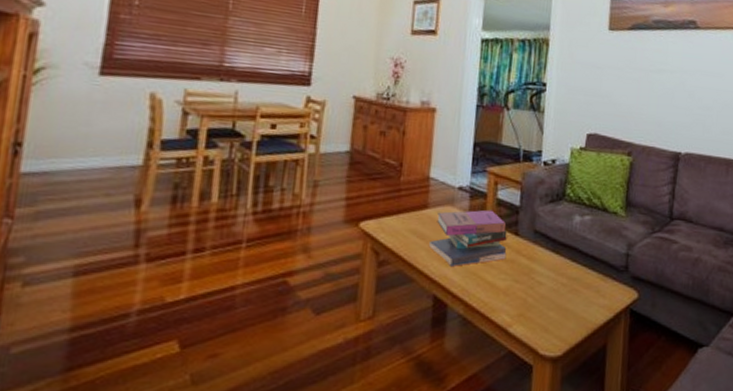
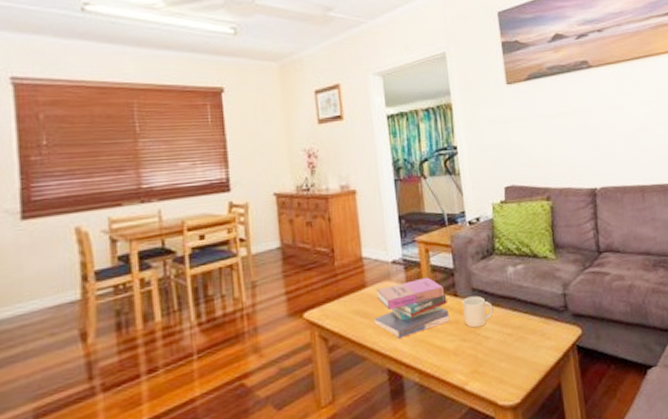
mug: none [520,238,553,271] -> present [462,296,494,328]

